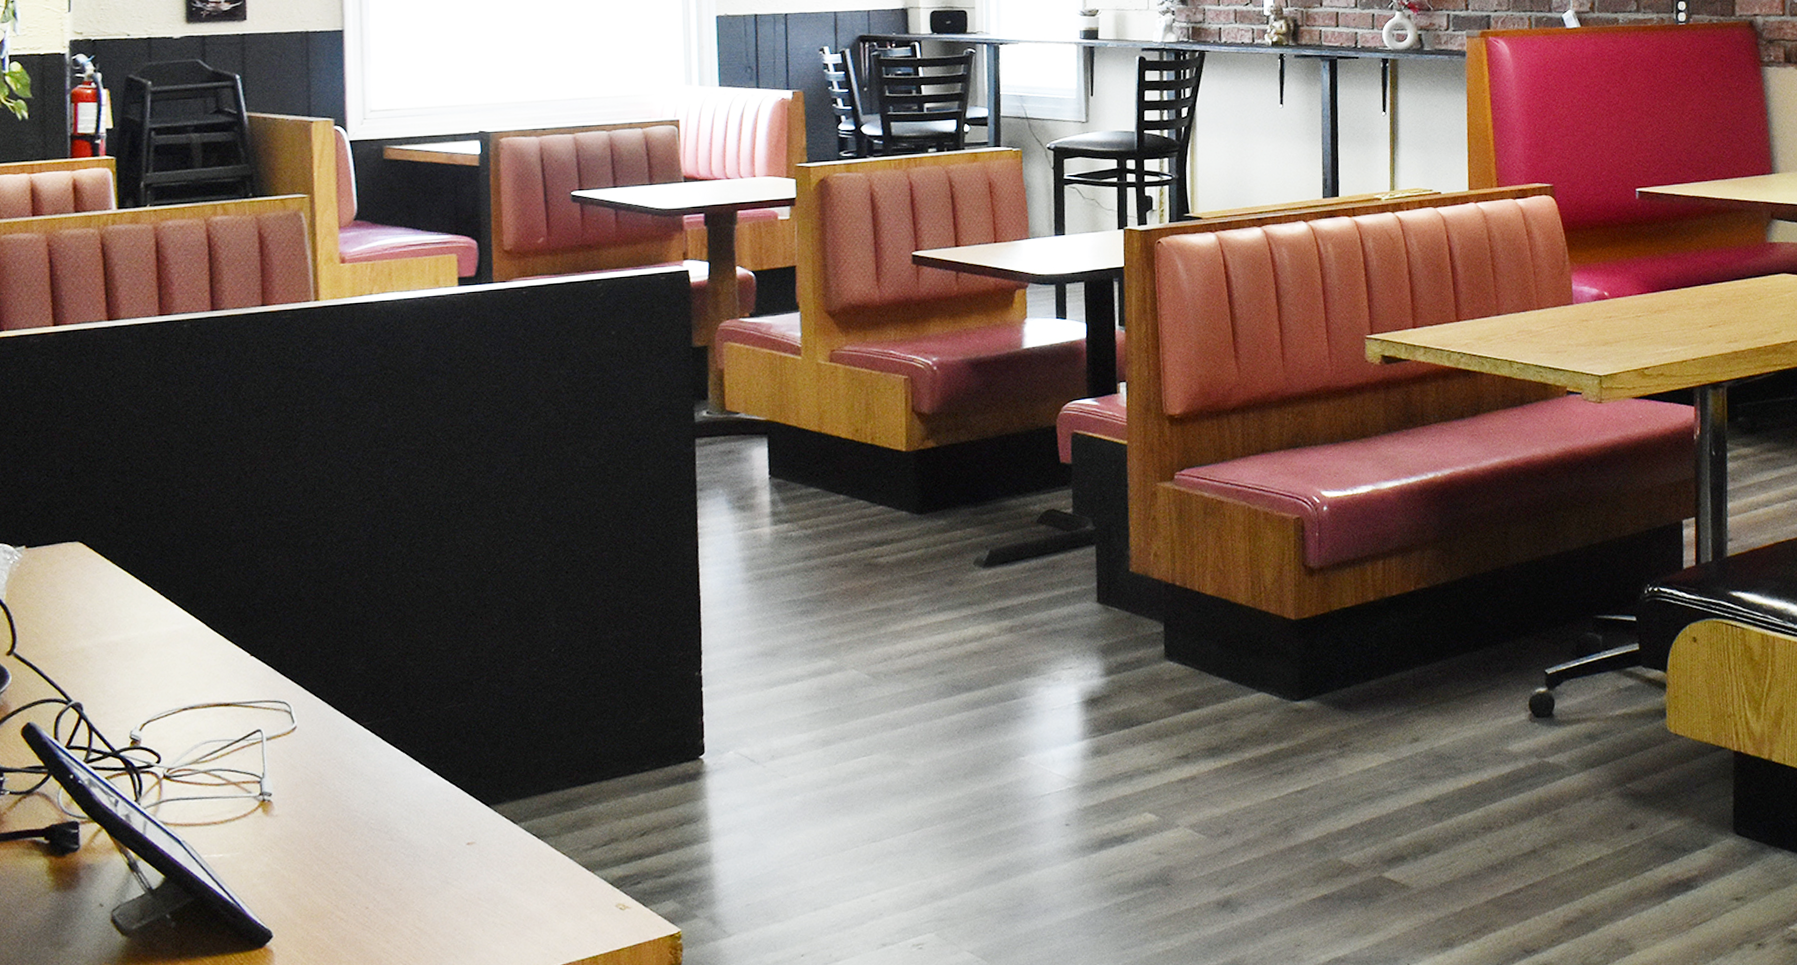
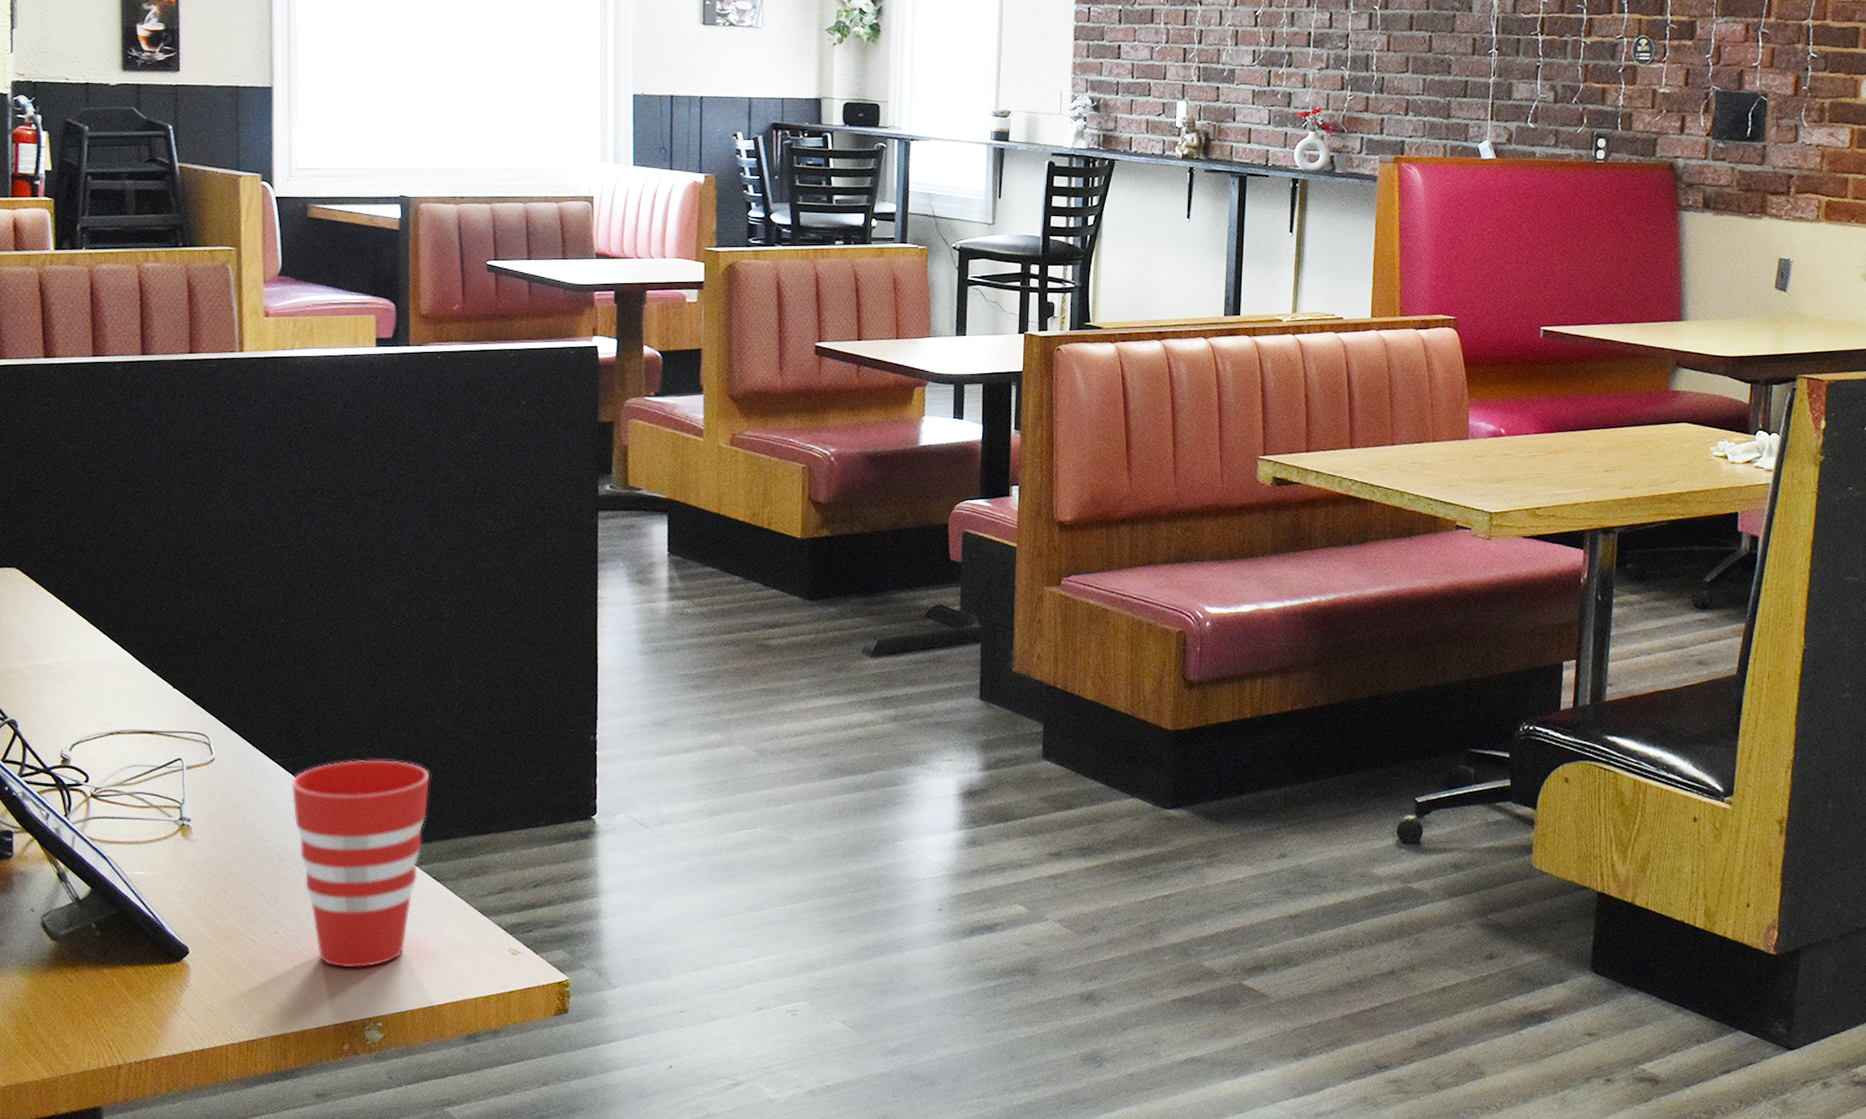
cup: none [379,713,527,939] -> present [291,759,430,968]

